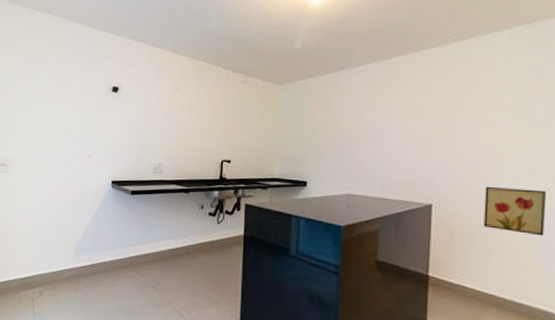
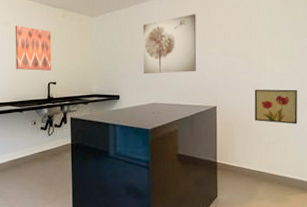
wall art: none [185,90,229,146] -> present [15,25,52,71]
wall art: none [339,86,412,159] -> present [143,14,197,74]

